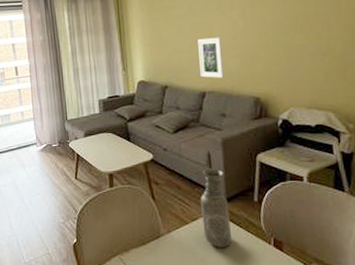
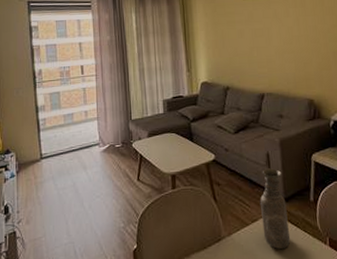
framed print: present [198,37,224,78] -> none [257,42,281,81]

